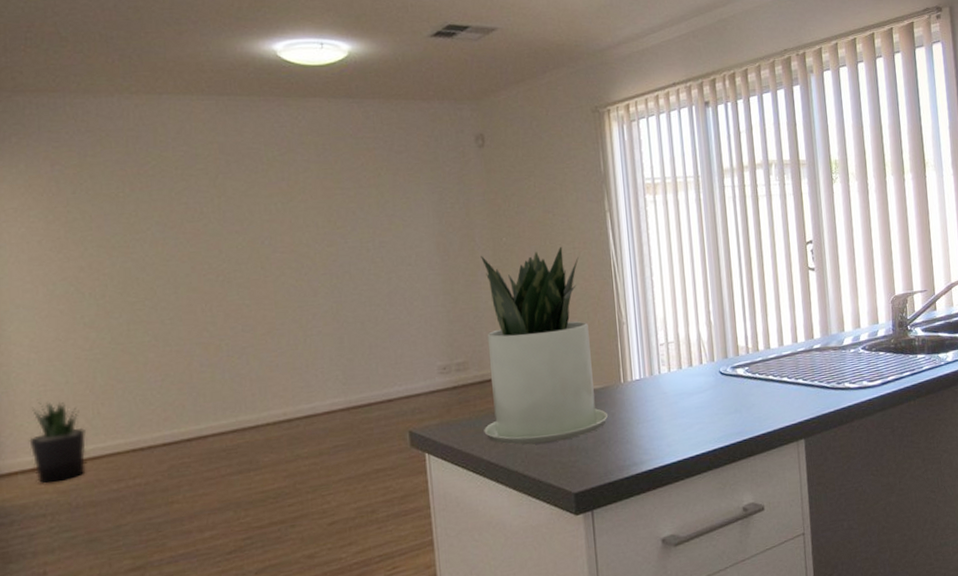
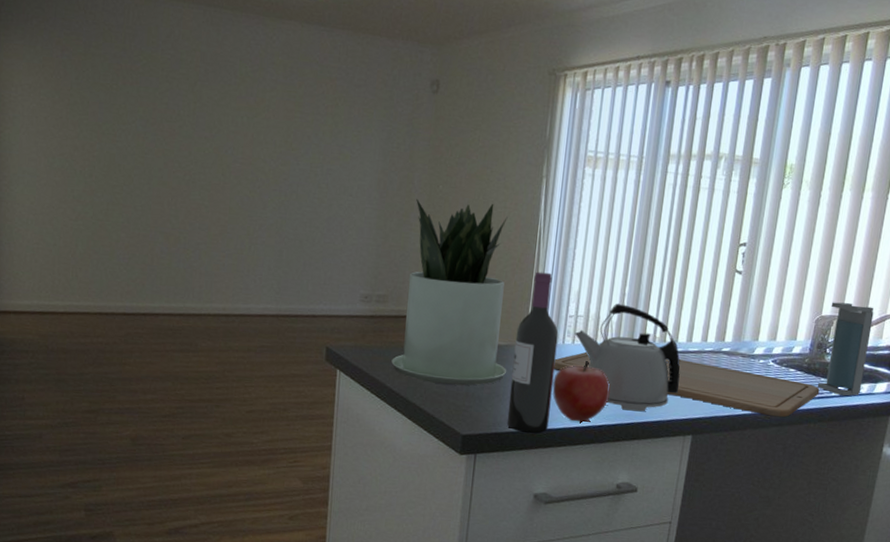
planter: present [29,401,86,484] -> none [22,257,65,328]
wine bottle: none [609,305,662,477] -> present [506,271,559,434]
chopping board: none [654,362,912,403] -> present [553,351,820,418]
fruit: none [657,386,717,451] -> present [552,361,610,423]
kettle: none [668,322,782,429] -> present [574,304,681,412]
soap dispenser: none [901,278,948,368] -> present [817,302,874,396]

